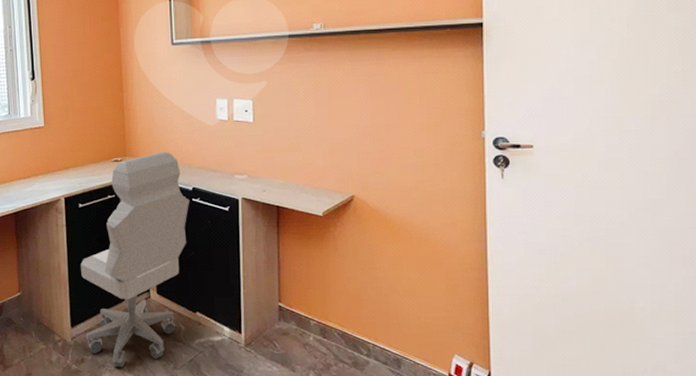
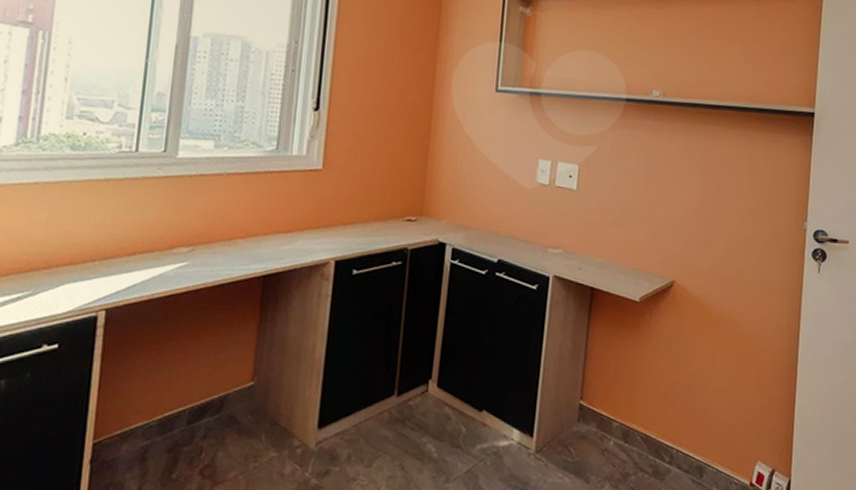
office chair: present [81,151,190,368] -> none [336,213,493,481]

